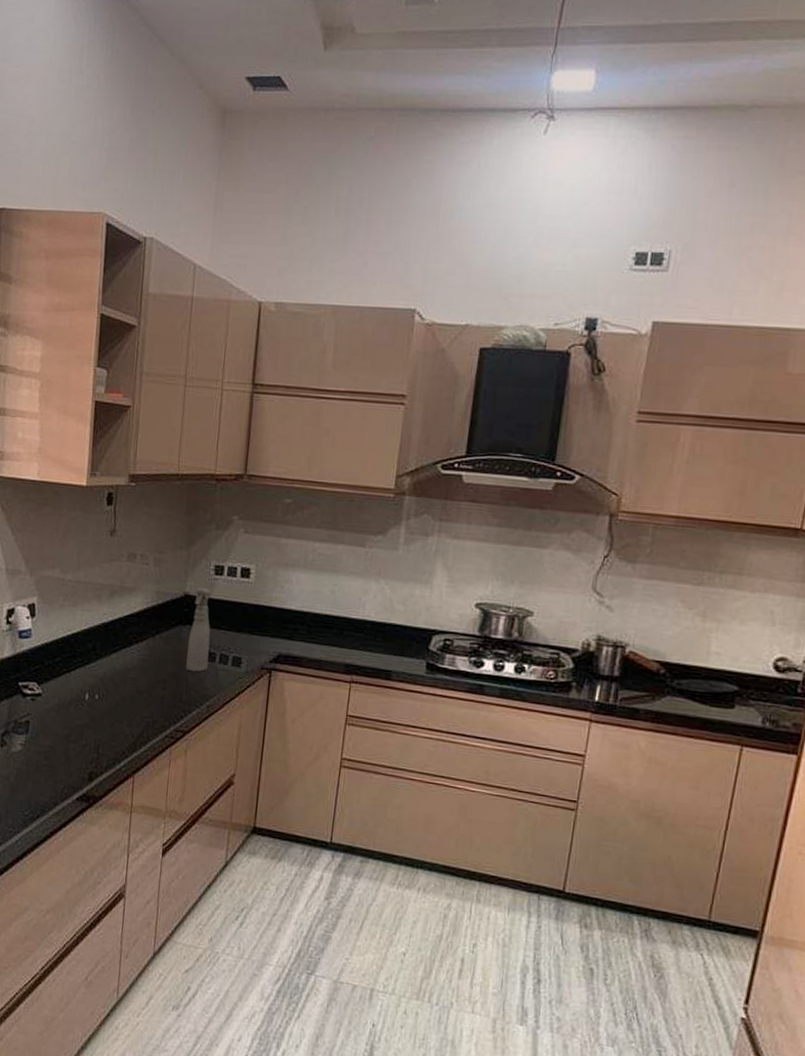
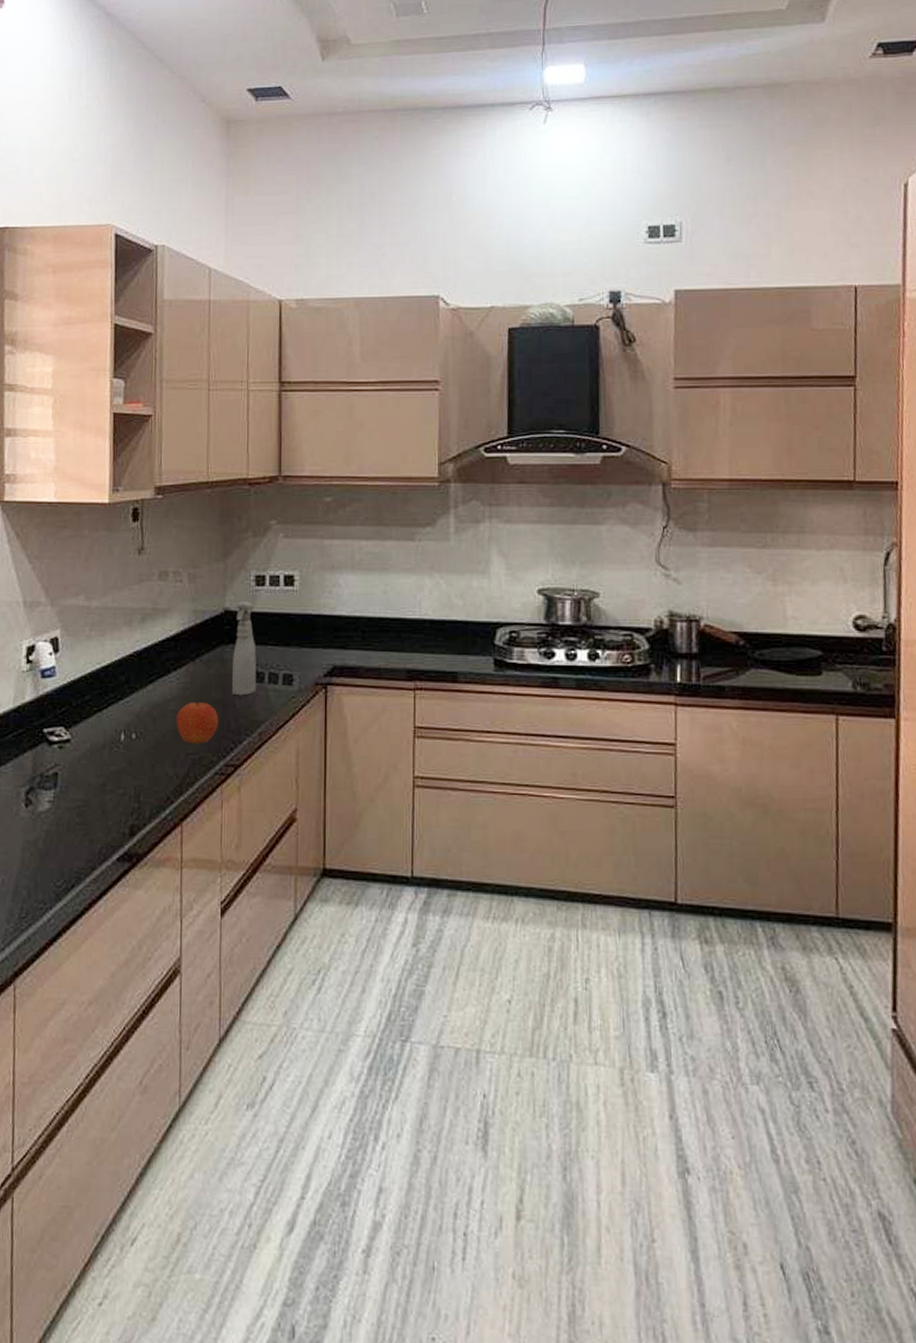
fruit: none [135,672,173,710] -> present [176,701,219,745]

